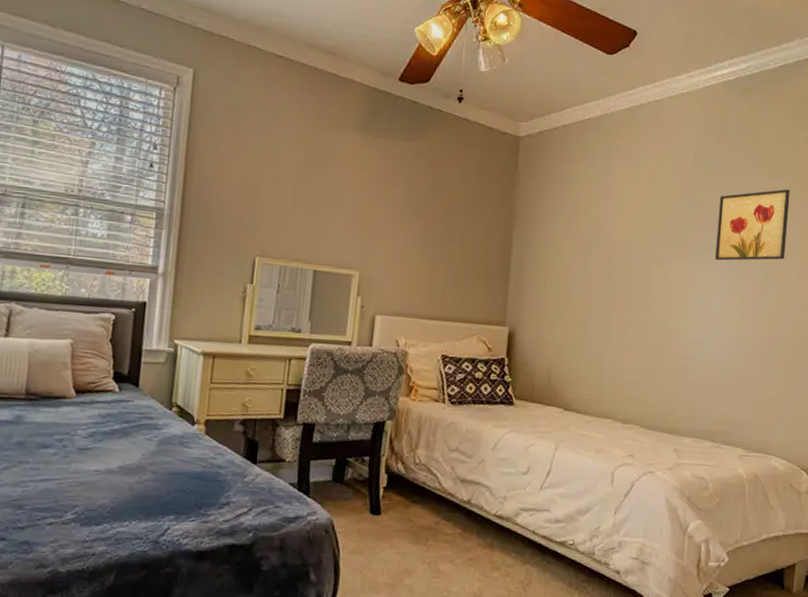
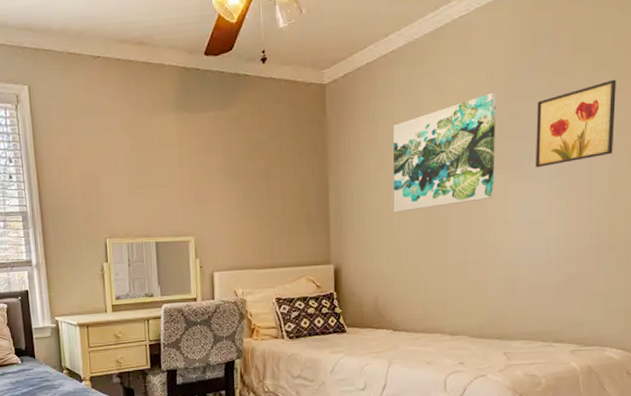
wall art: none [576,178,683,284] -> present [393,92,496,213]

